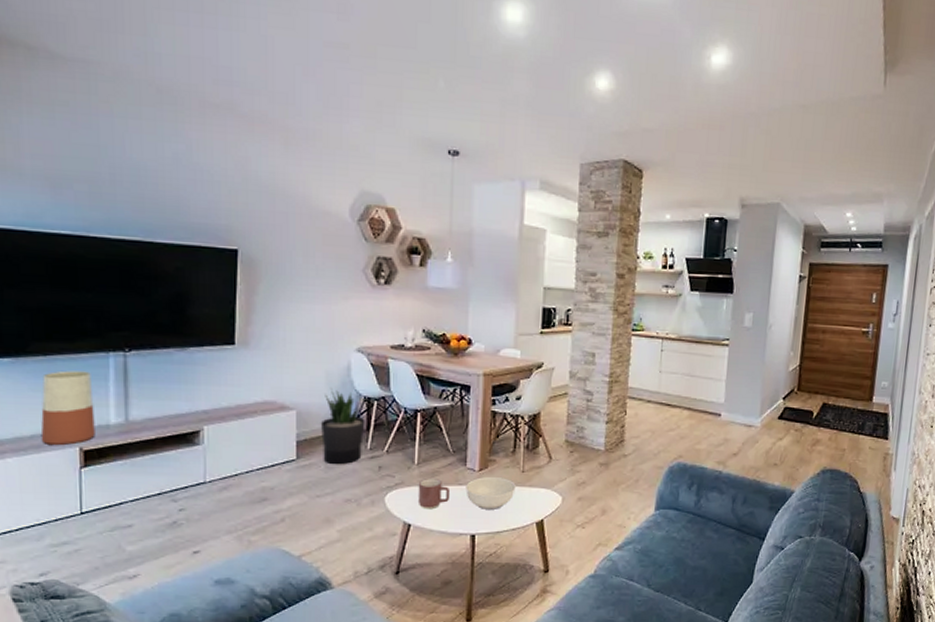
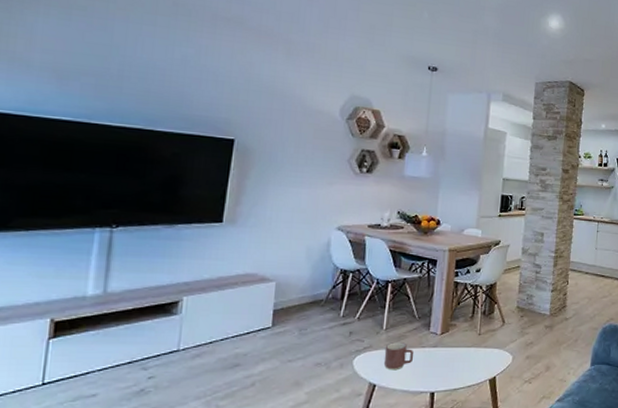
vase: present [40,370,95,446] -> none [9,245,74,318]
planter: present [320,388,365,464] -> none [297,262,340,330]
bowl: present [465,476,516,509] -> none [428,339,473,369]

